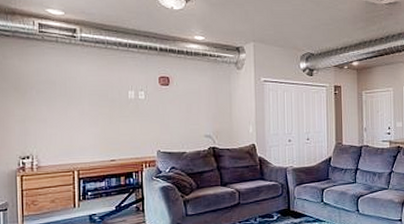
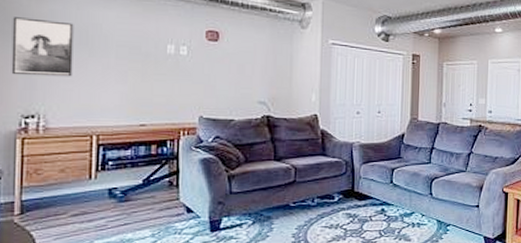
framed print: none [8,76,56,124] -> present [11,17,74,77]

